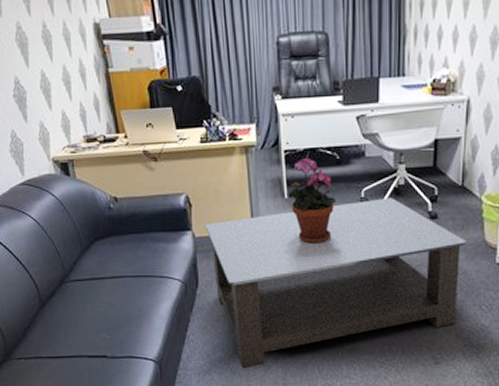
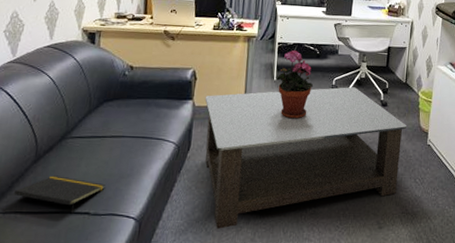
notepad: none [28,321,117,357] -> present [13,176,105,214]

